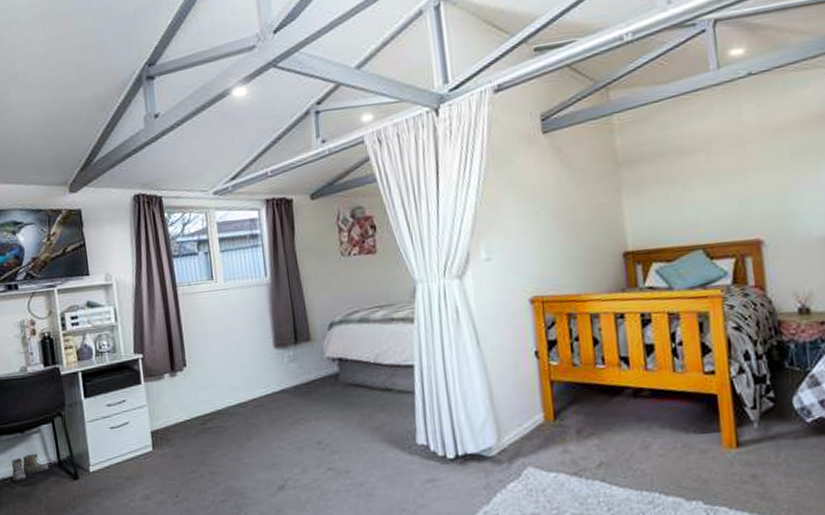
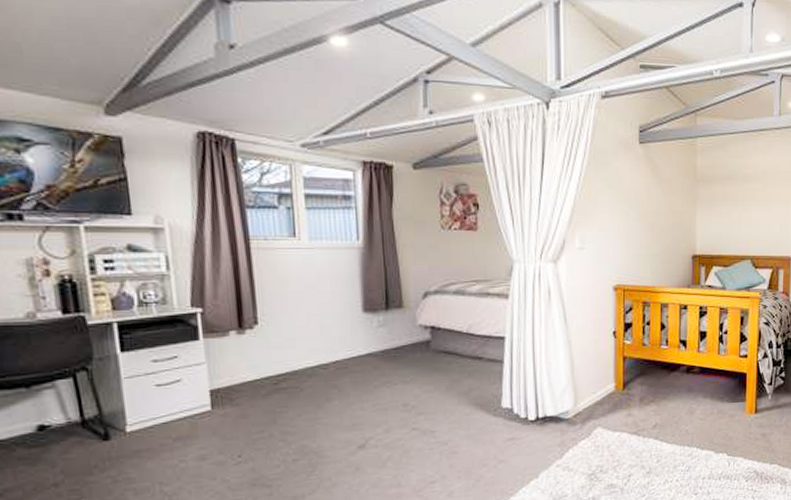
boots: present [11,454,50,481] -> none [10,412,69,443]

